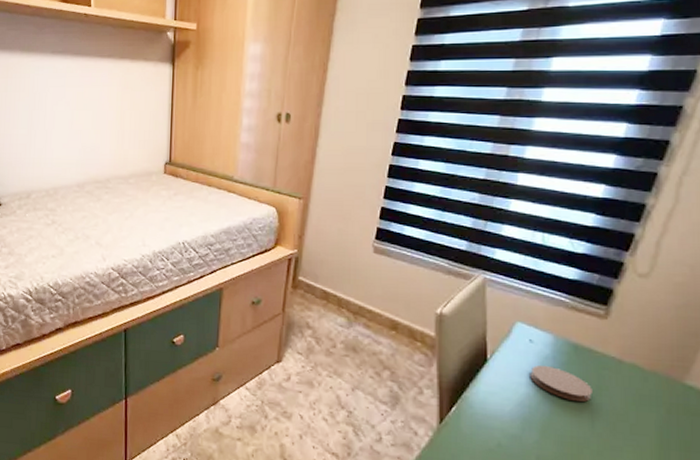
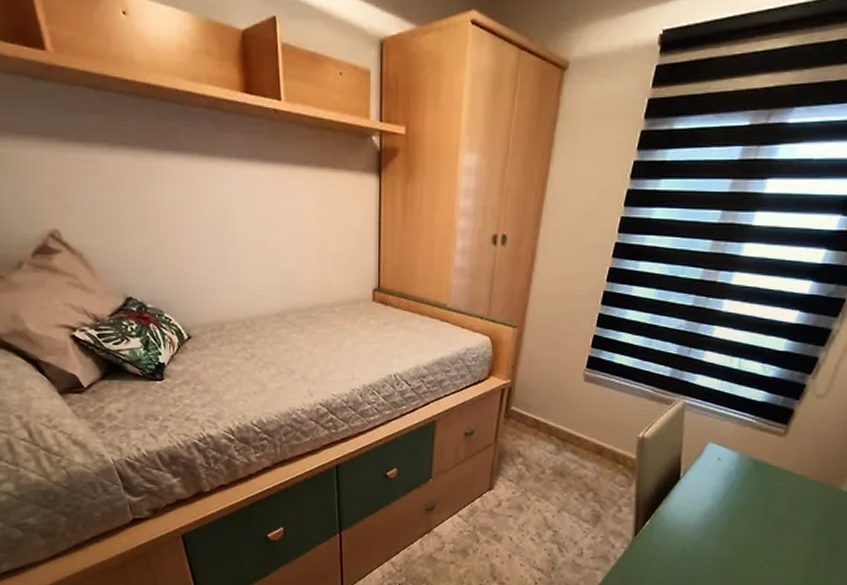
coaster: present [530,365,592,402] -> none [715,481,766,510]

